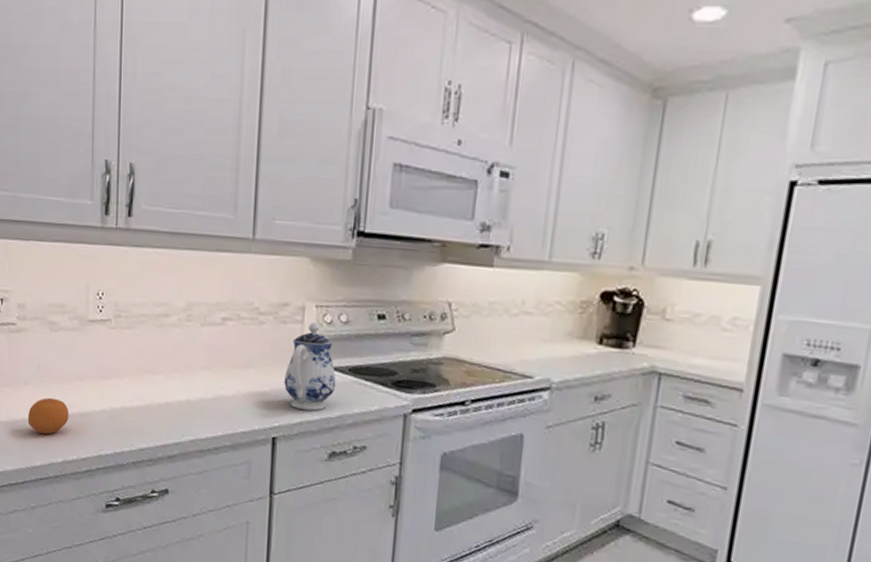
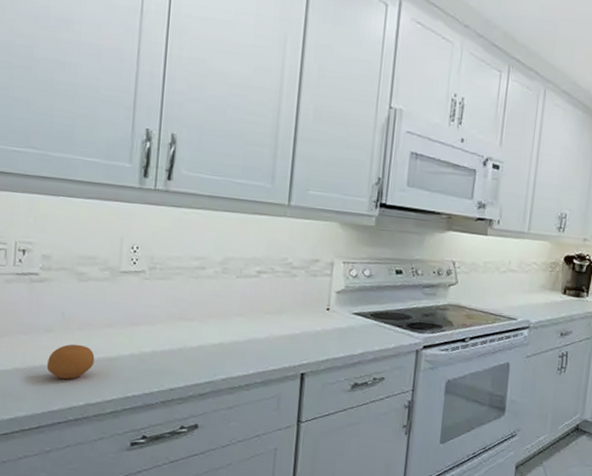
teapot: present [284,322,336,411] -> none [313,276,360,349]

